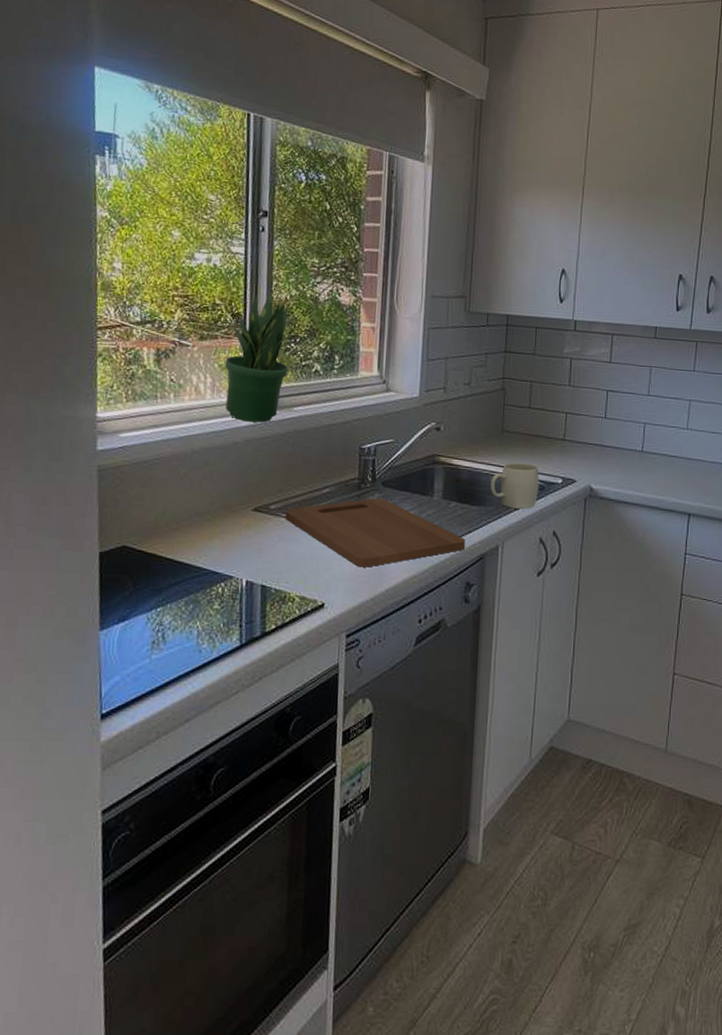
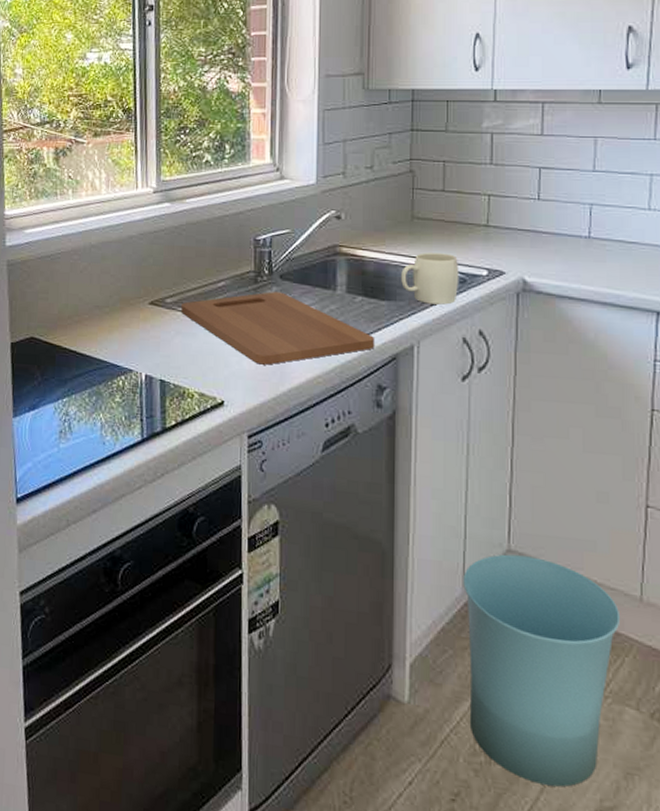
planter: present [225,292,289,423] -> none [118,85,180,216]
waste bin: none [530,724,651,915] -> present [463,554,621,787]

